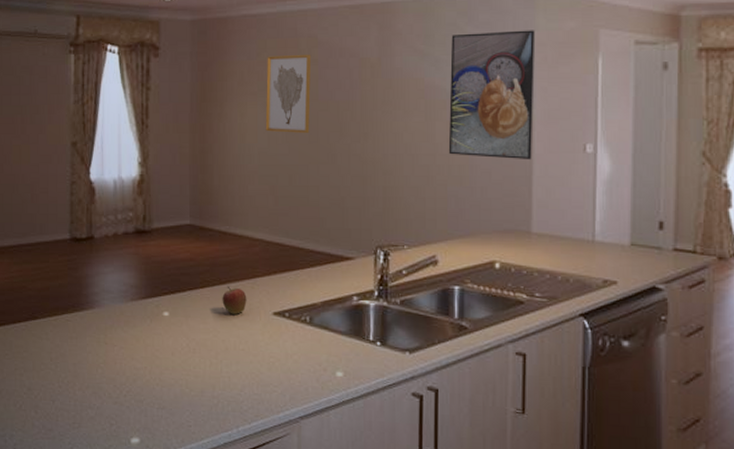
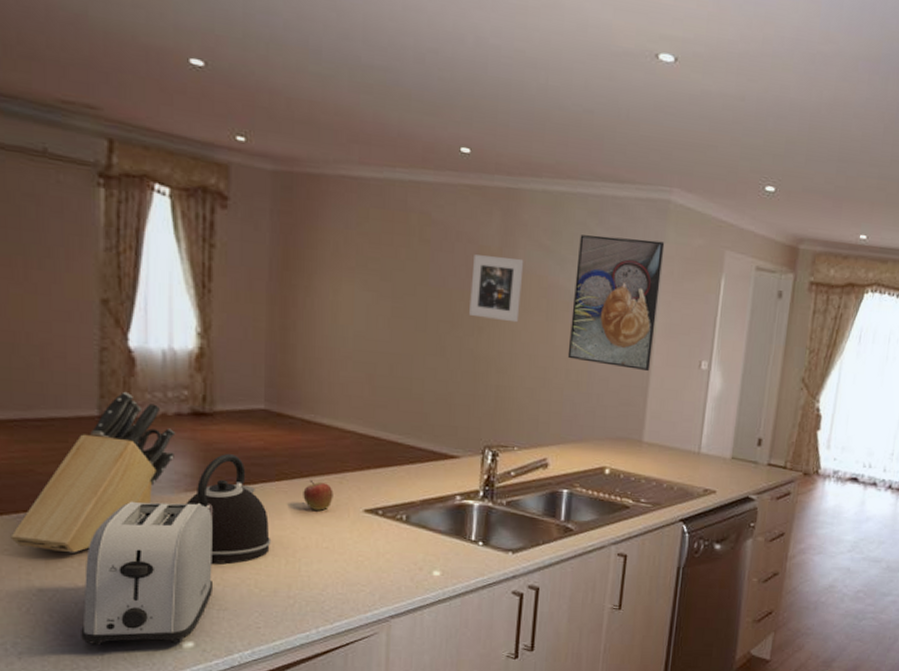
knife block: none [10,217,124,357] -> present [10,391,176,553]
toaster: none [57,310,154,440] -> present [81,501,214,646]
kettle: none [132,266,198,365] -> present [186,454,271,563]
wall art: present [265,54,312,134] -> none [363,227,423,321]
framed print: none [355,66,401,125] -> present [469,254,524,323]

